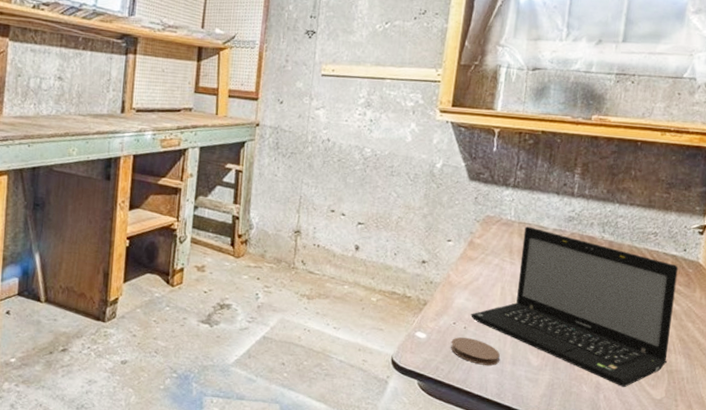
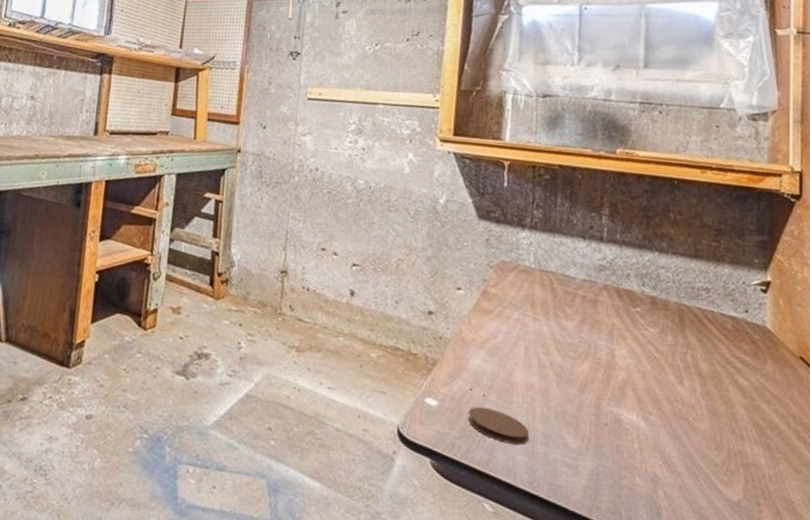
laptop: present [471,226,679,388] -> none [490,275,741,484]

